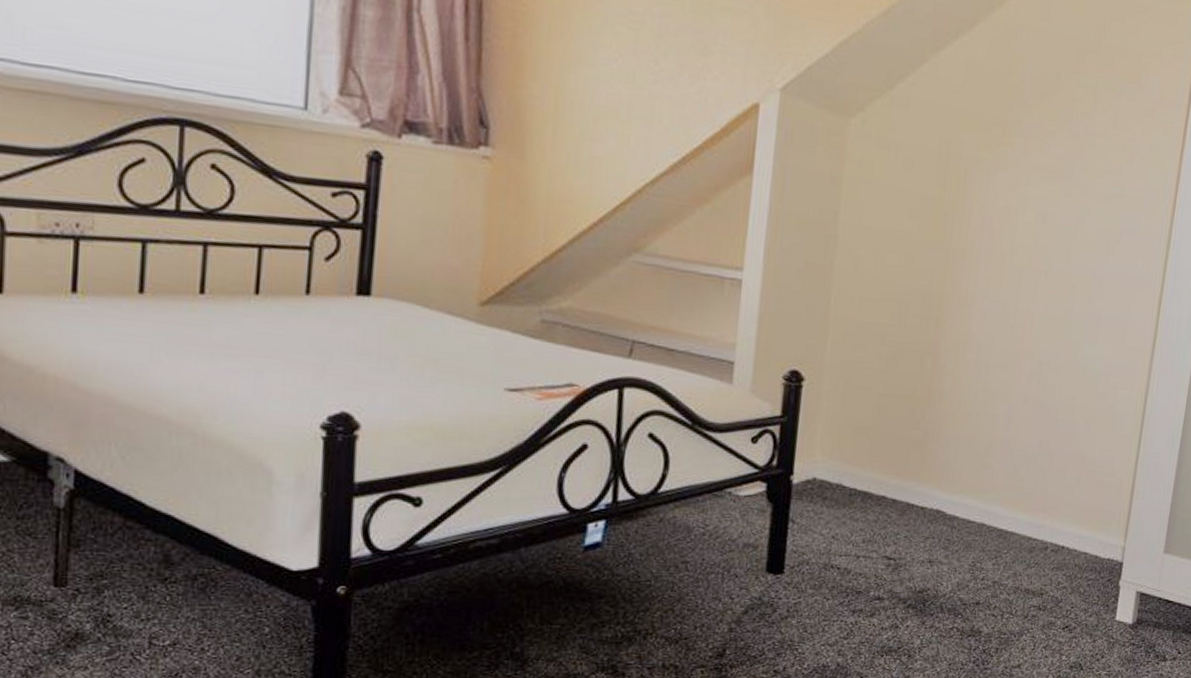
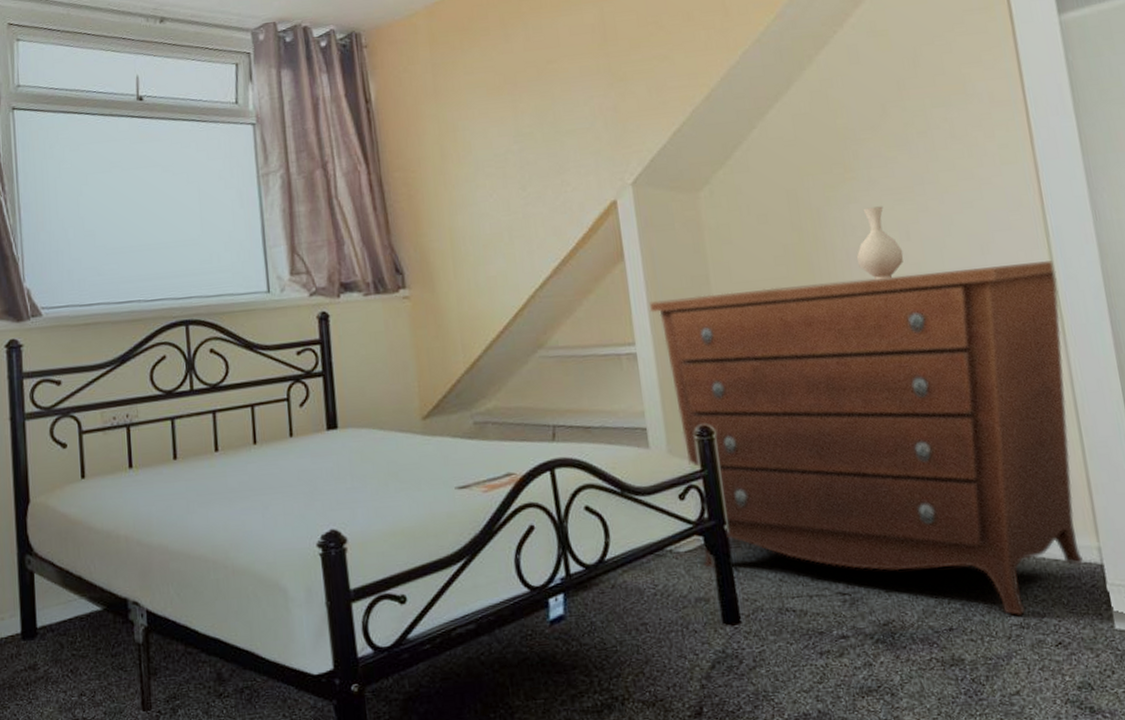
dresser: none [762,227,1165,598] -> present [649,260,1084,615]
vase: none [990,178,1036,258] -> present [857,206,904,281]

